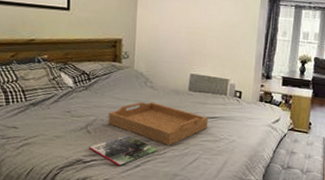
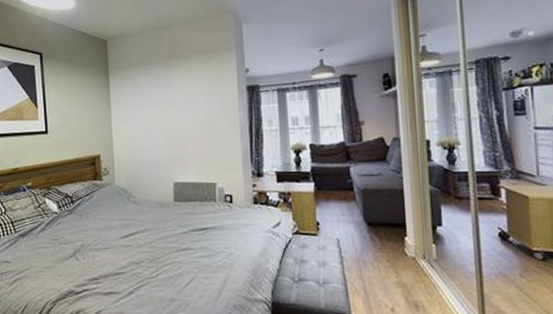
magazine: present [88,134,158,167] -> none [79,258,150,295]
serving tray: present [108,102,209,146] -> none [94,218,201,267]

